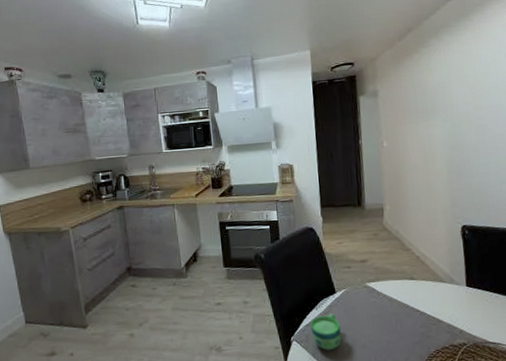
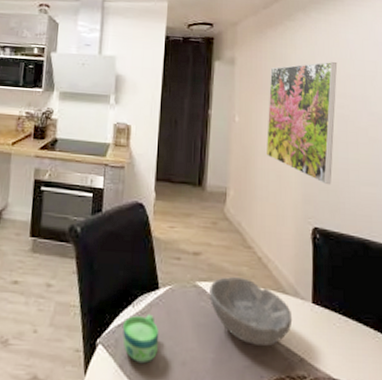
bowl: none [378,275,451,325] -> present [209,277,293,346]
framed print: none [410,79,475,189] -> present [265,62,338,185]

